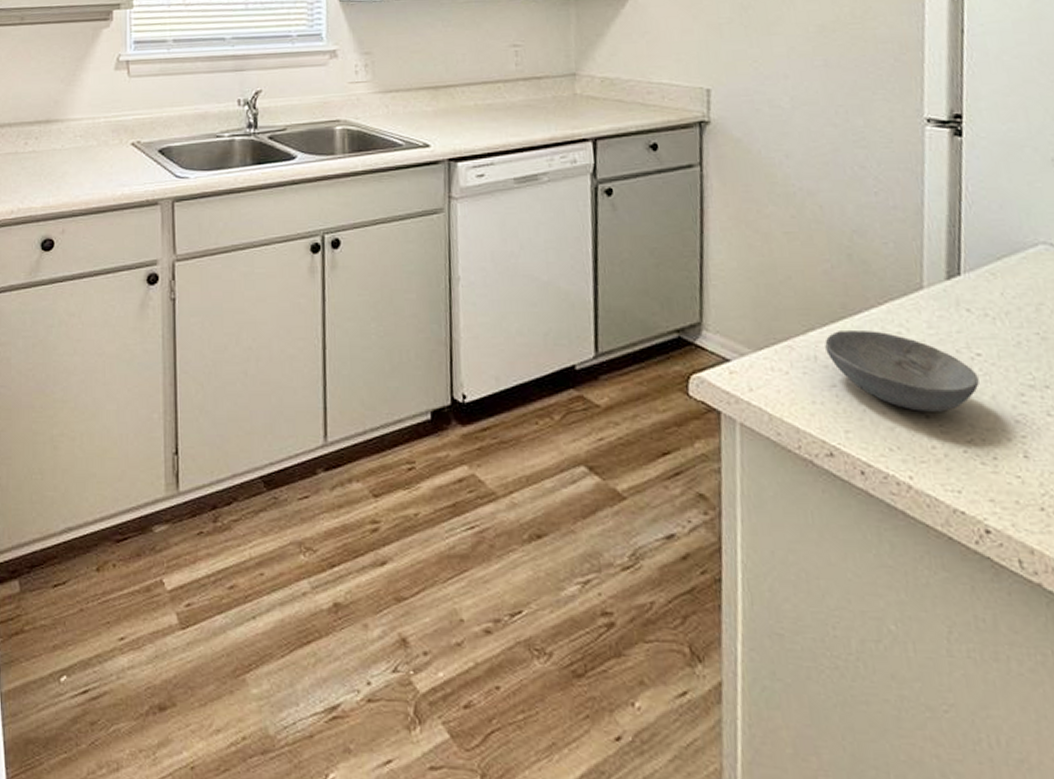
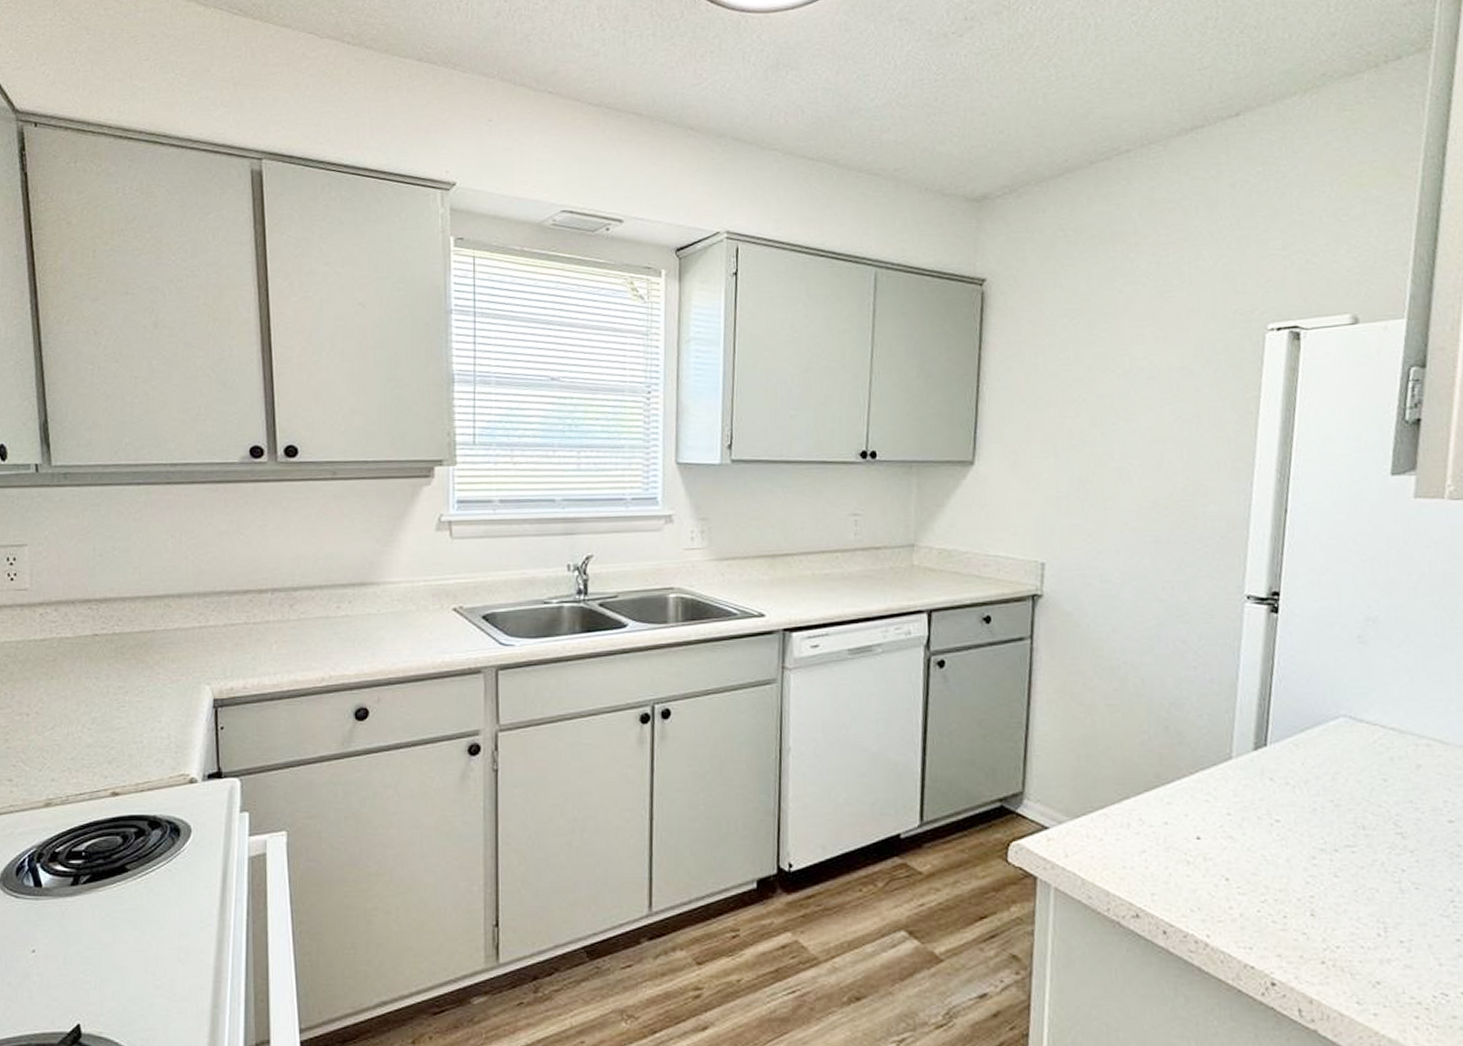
bowl: present [825,331,980,412] -> none [1138,799,1276,875]

